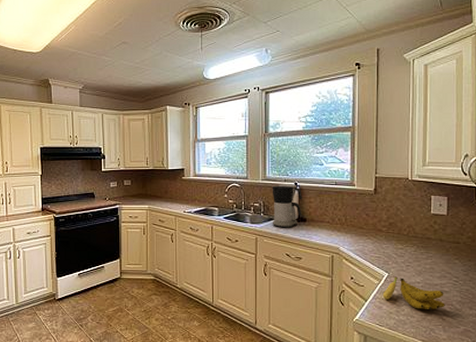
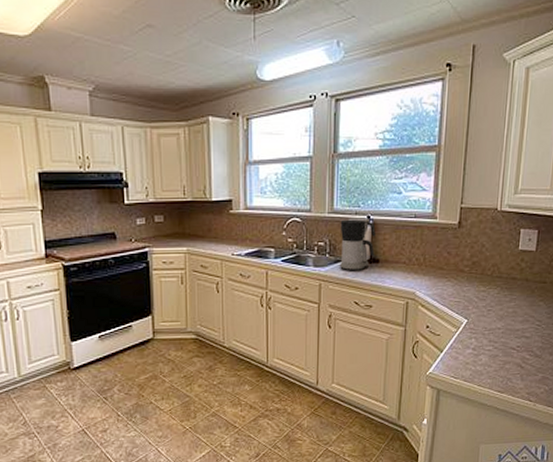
banana: present [382,276,445,309] -> none [459,323,525,358]

